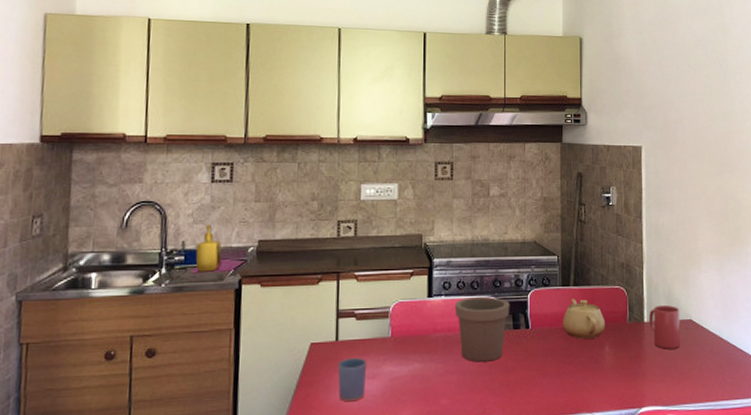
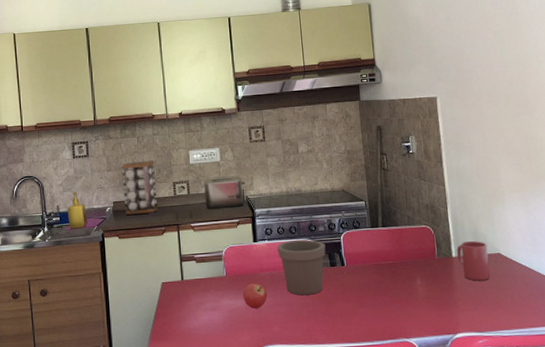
spice rack: none [272,184,317,258] -> present [121,155,158,215]
mug: present [337,357,367,402] -> none [185,293,209,330]
toaster: none [375,219,425,257] -> present [204,176,246,210]
fruit: none [409,346,438,377] -> present [242,283,268,309]
teapot: present [562,298,606,339] -> none [374,238,416,274]

